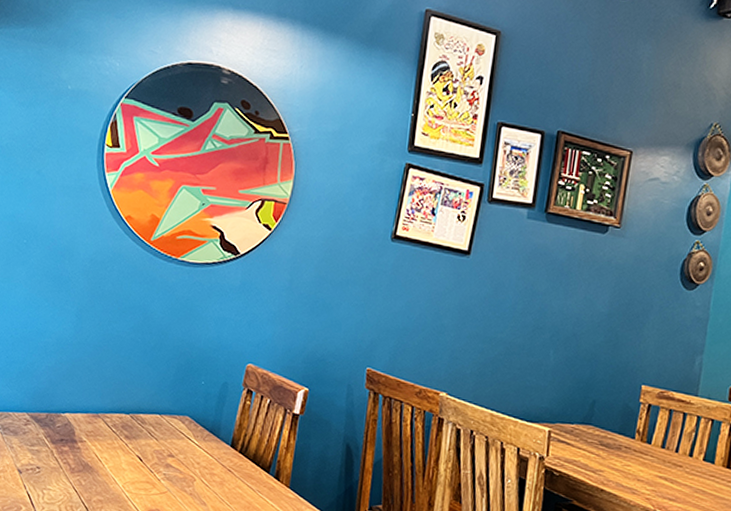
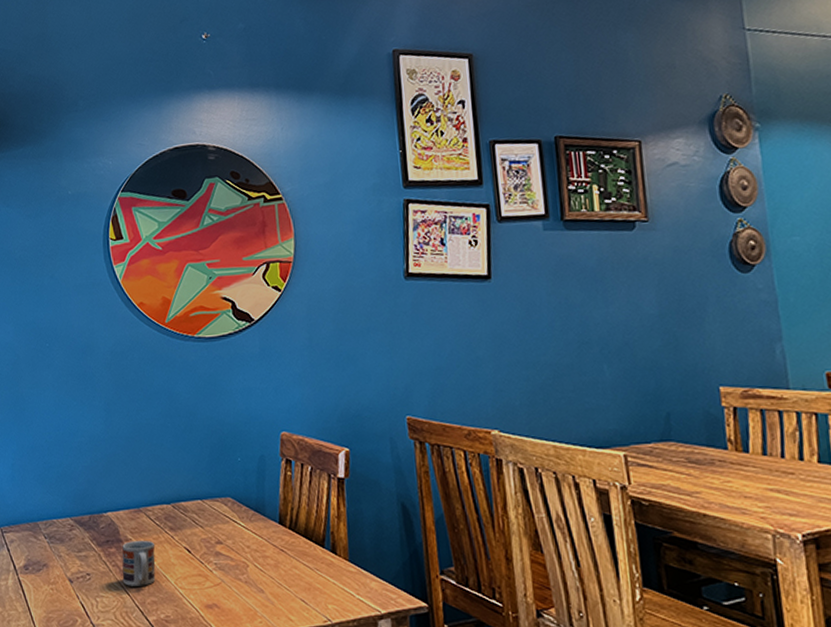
cup: none [72,443,109,486] -> present [122,540,156,586]

